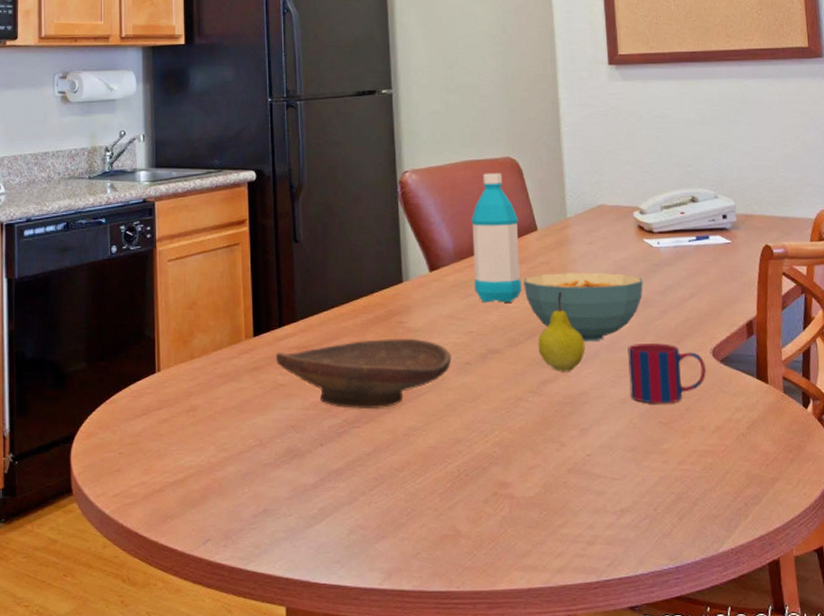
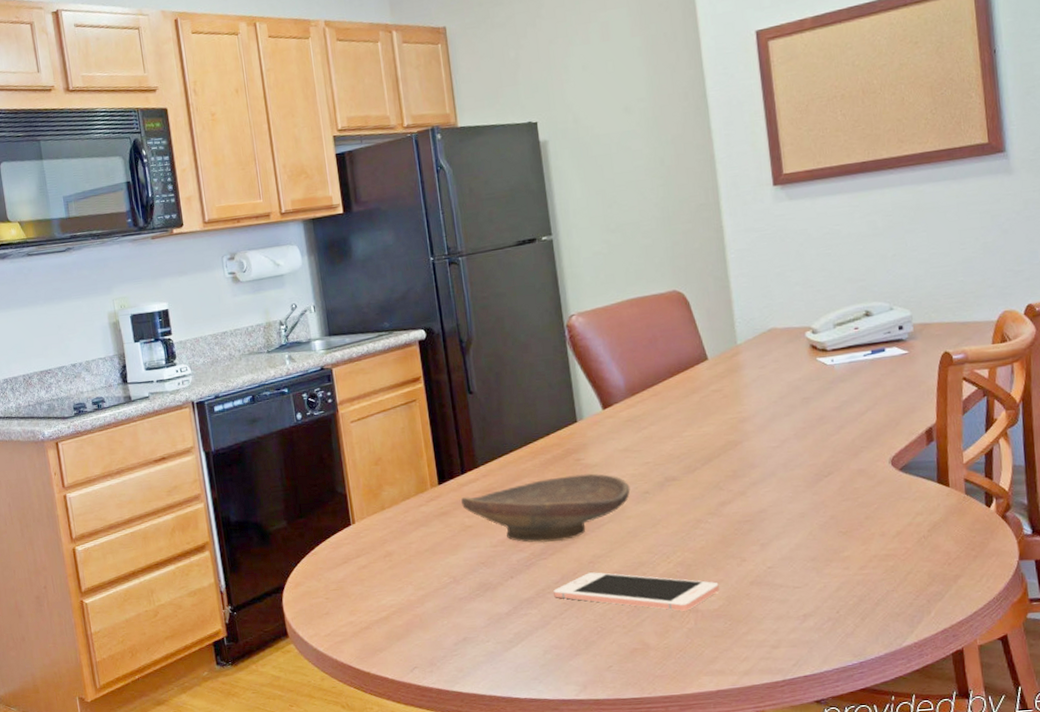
cell phone: none [364,446,536,496] -> present [553,572,719,611]
water bottle: present [470,173,522,303] -> none [640,307,695,434]
cereal bowl: present [524,272,643,341] -> none [696,394,818,462]
fruit: present [538,291,586,372] -> none [714,416,762,493]
mug: present [628,343,707,404] -> none [804,457,886,515]

